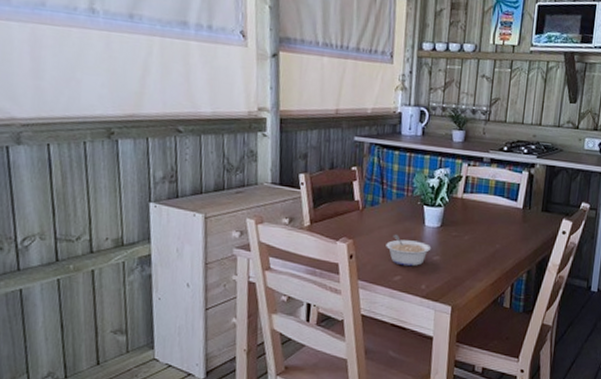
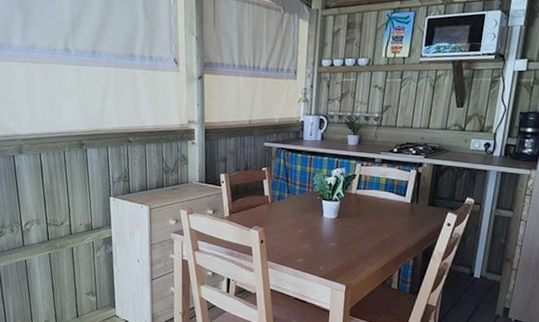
legume: present [386,234,432,267] -> none [290,223,329,251]

